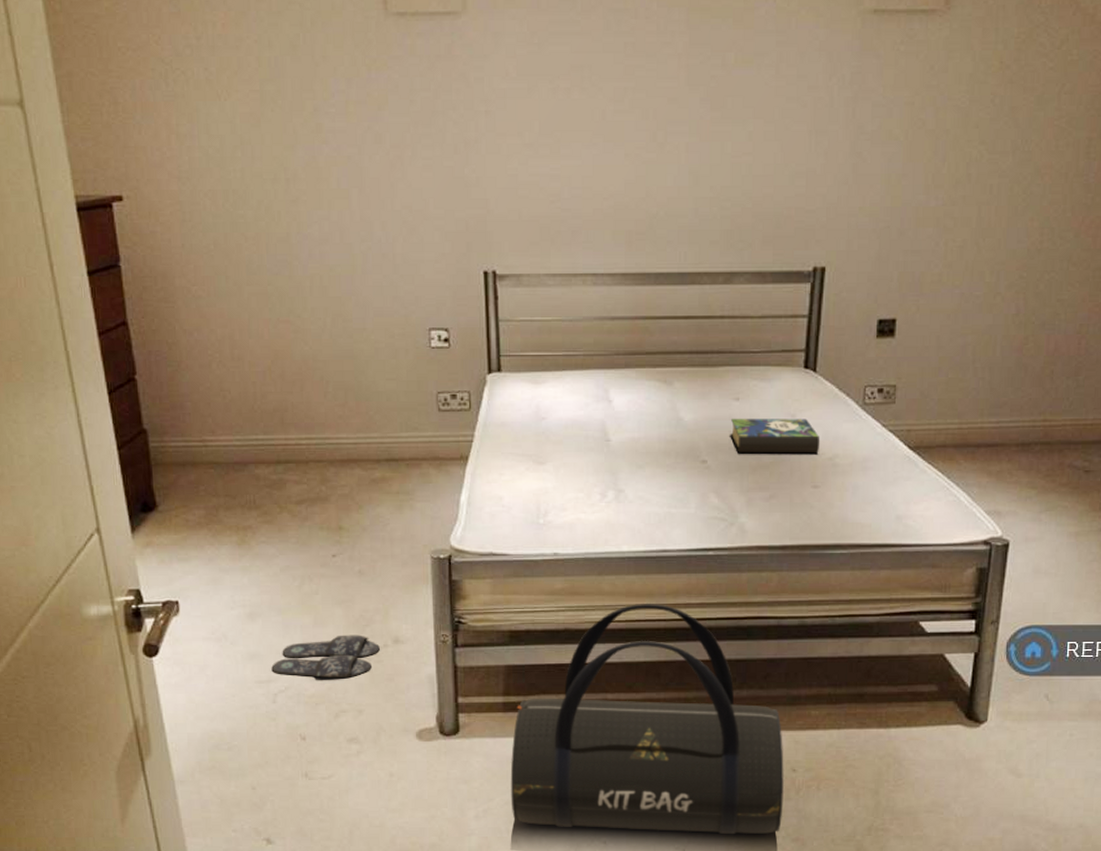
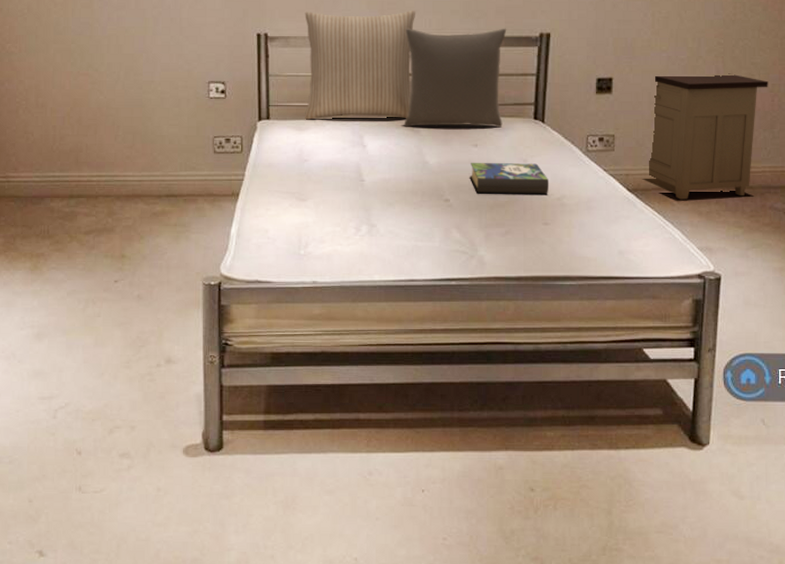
slippers: present [271,635,380,679] -> none [54,354,153,396]
duffel bag: present [510,604,784,835] -> none [268,329,523,553]
pillow: none [539,241,669,372] -> present [305,10,416,120]
pillow: none [655,261,775,378] -> present [404,28,507,128]
nightstand: none [924,312,1076,458] -> present [641,73,768,200]

